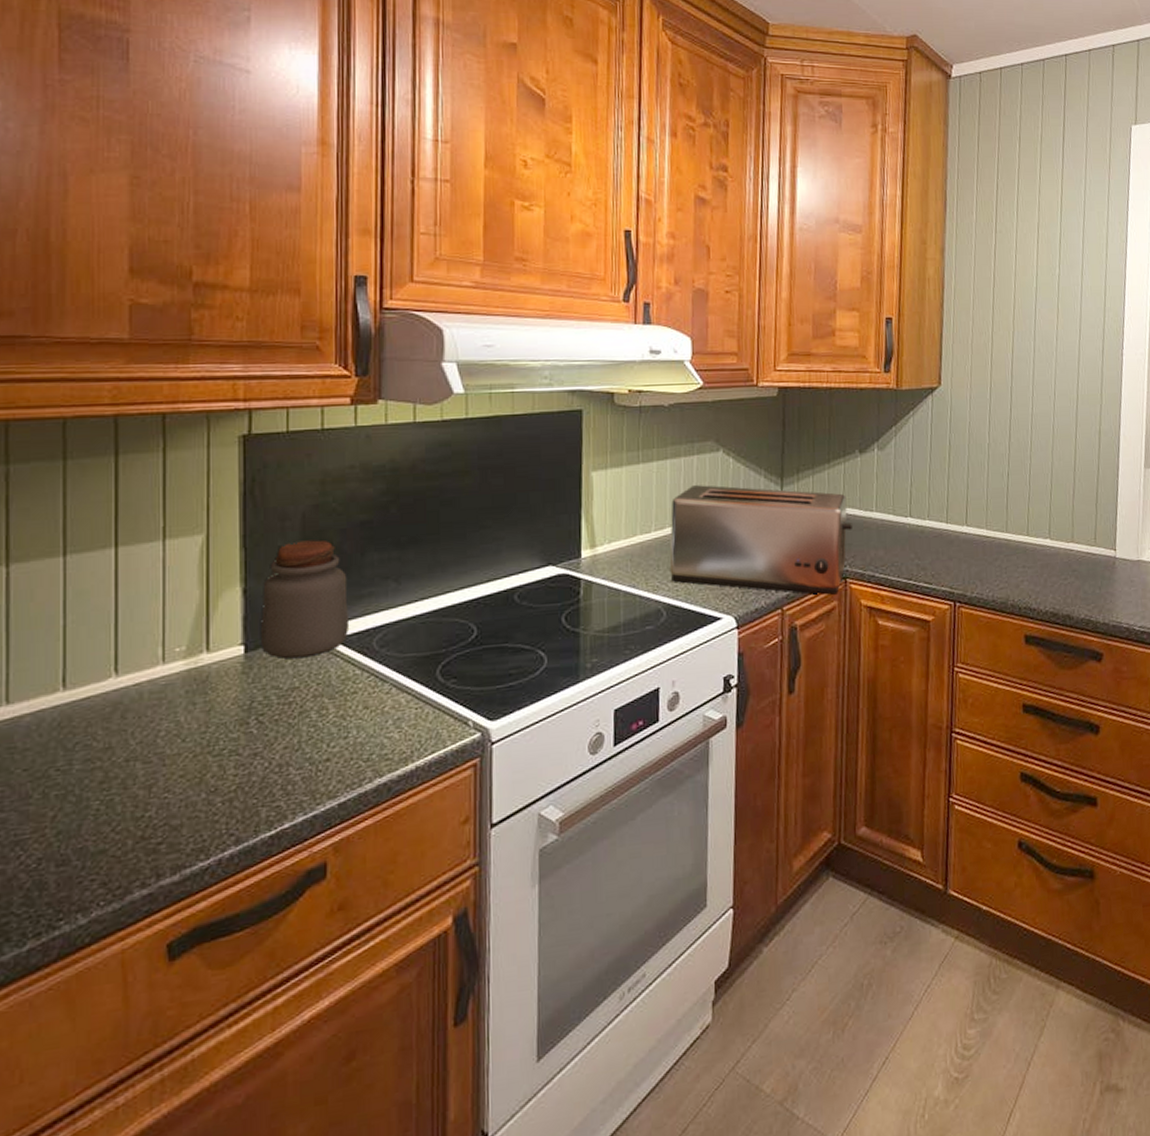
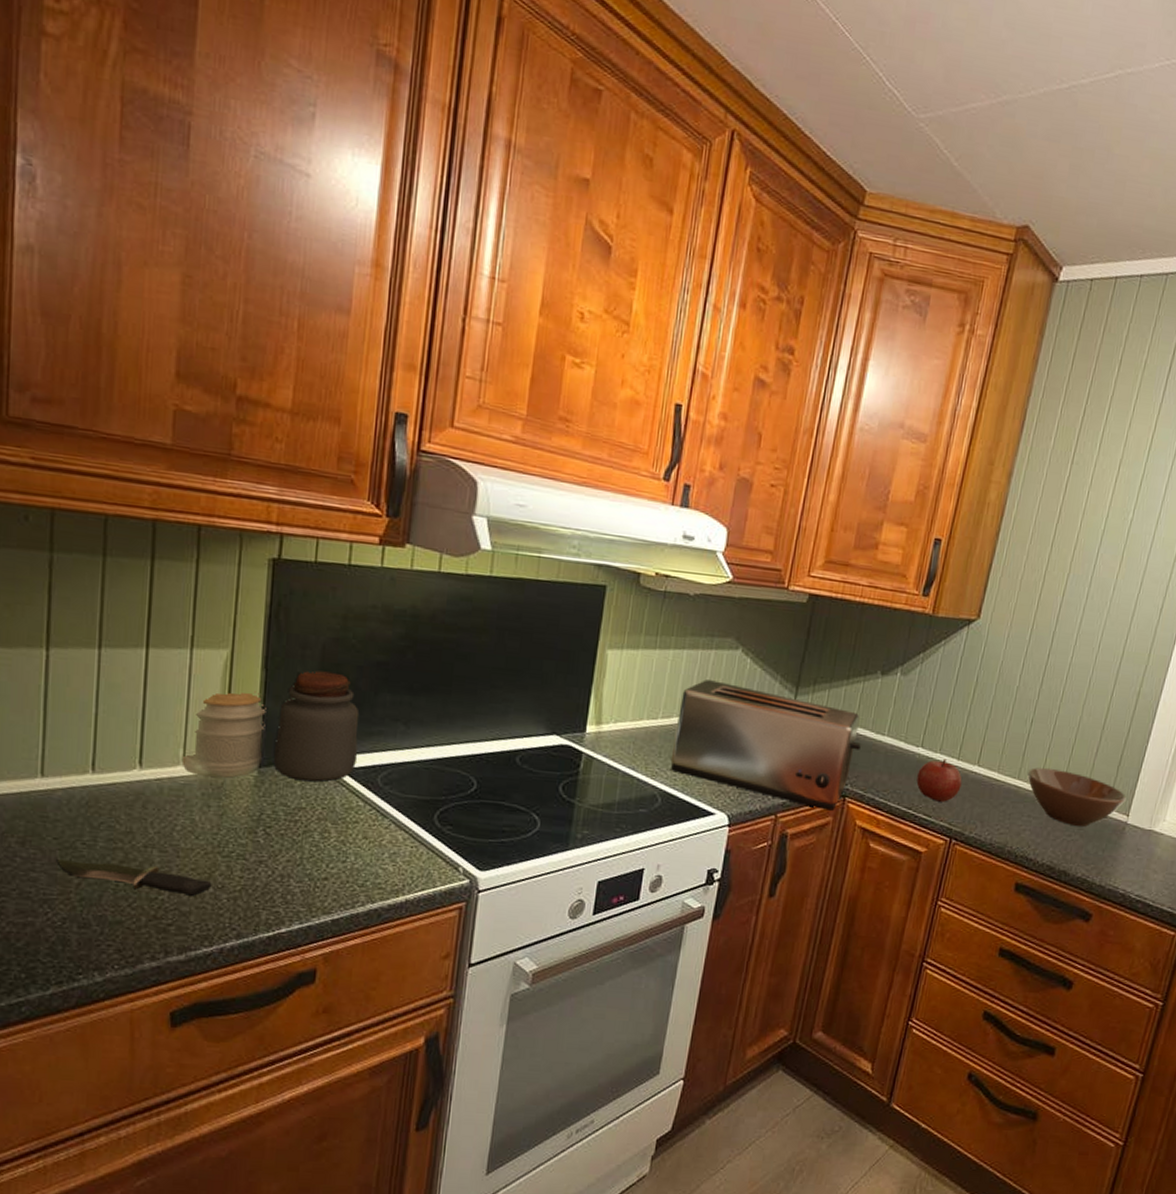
knife: none [27,779,204,812] -> present [56,858,212,896]
jar: none [161,573,249,674] -> present [181,691,267,779]
fruit: none [911,524,955,568] -> present [916,759,962,802]
bowl: none [1013,516,1110,569] -> present [1026,768,1127,827]

